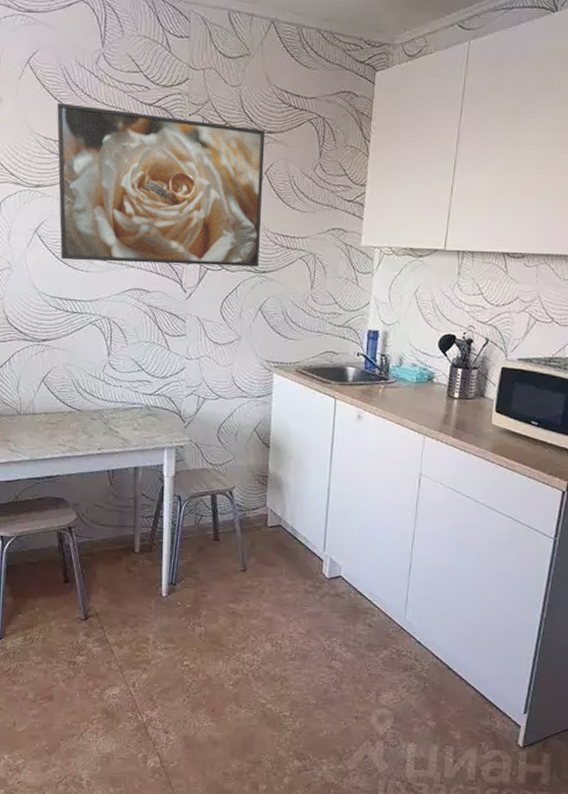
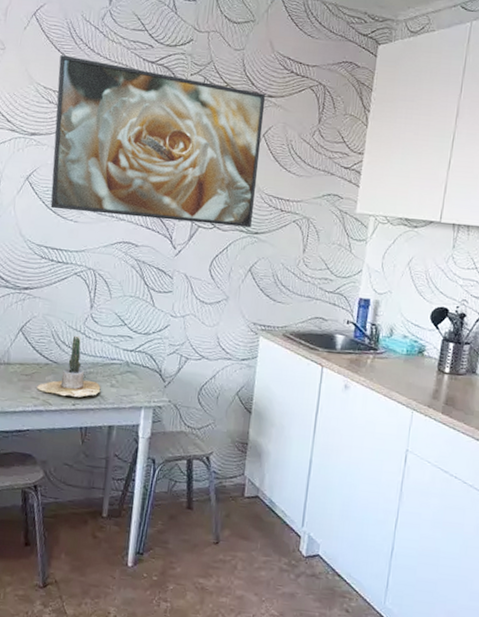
potted cactus: none [63,383,124,442] -> present [37,335,101,397]

